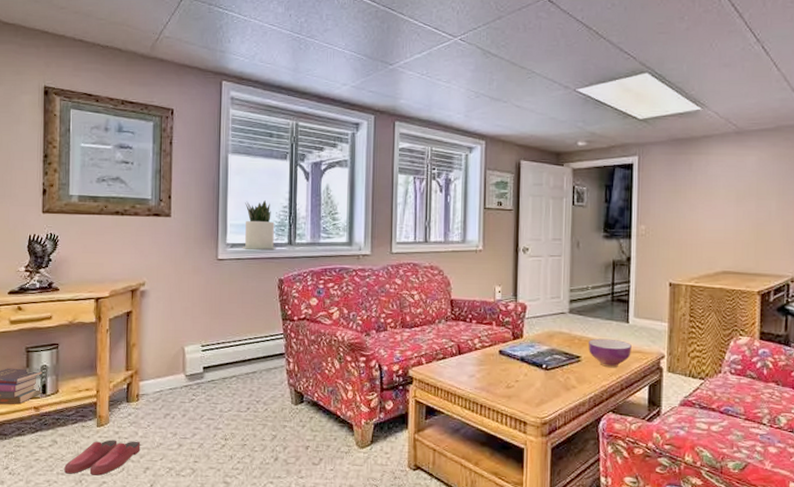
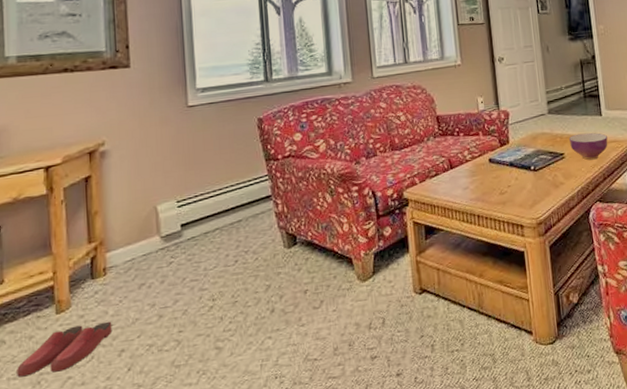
planter: present [242,200,276,251] -> none [213,39,252,93]

